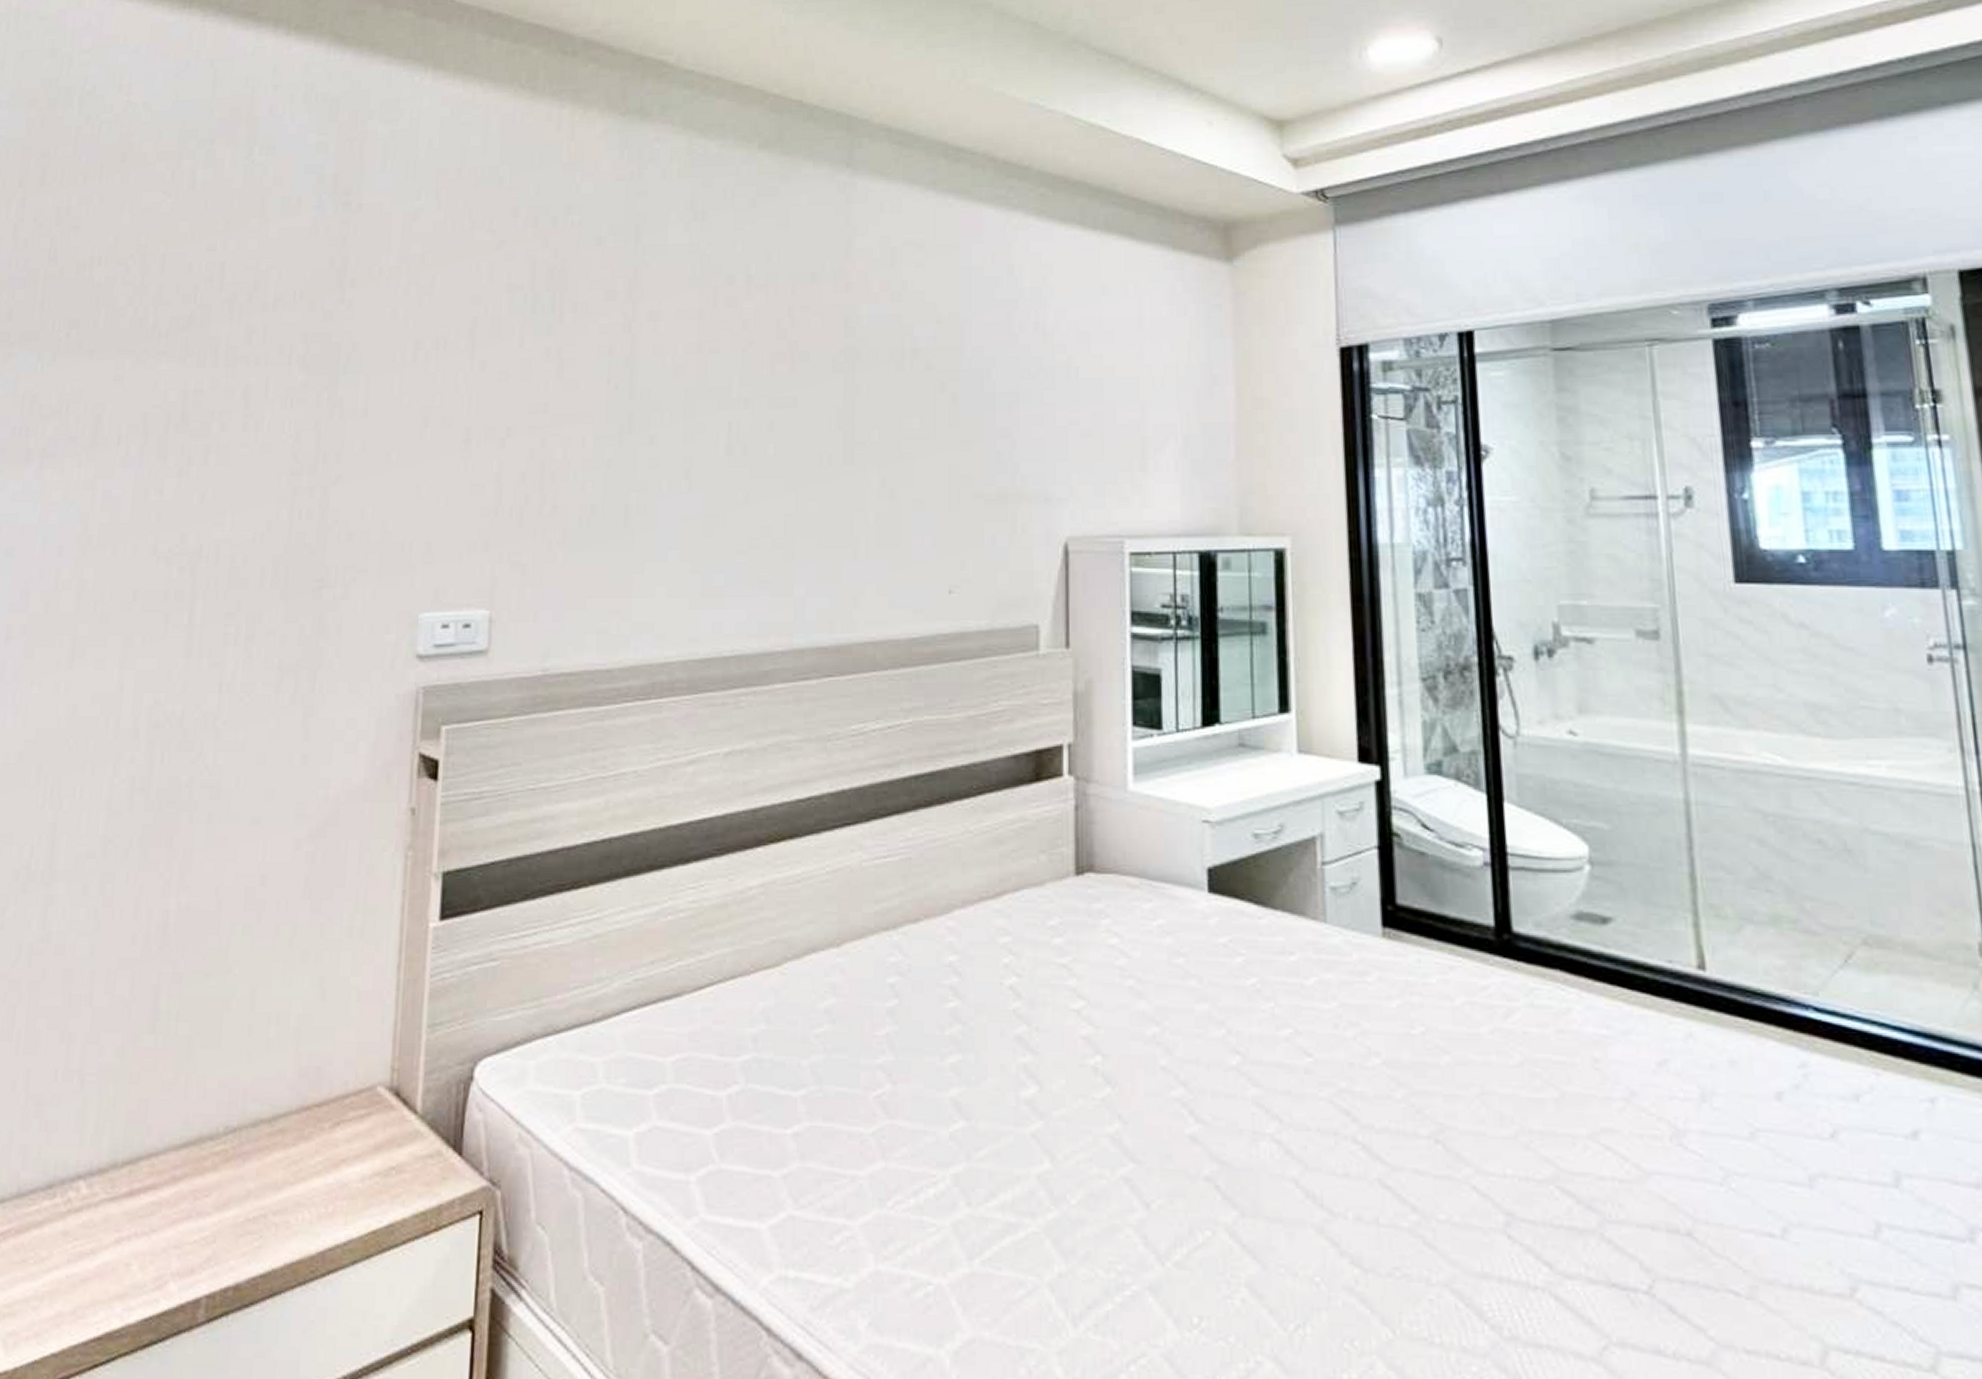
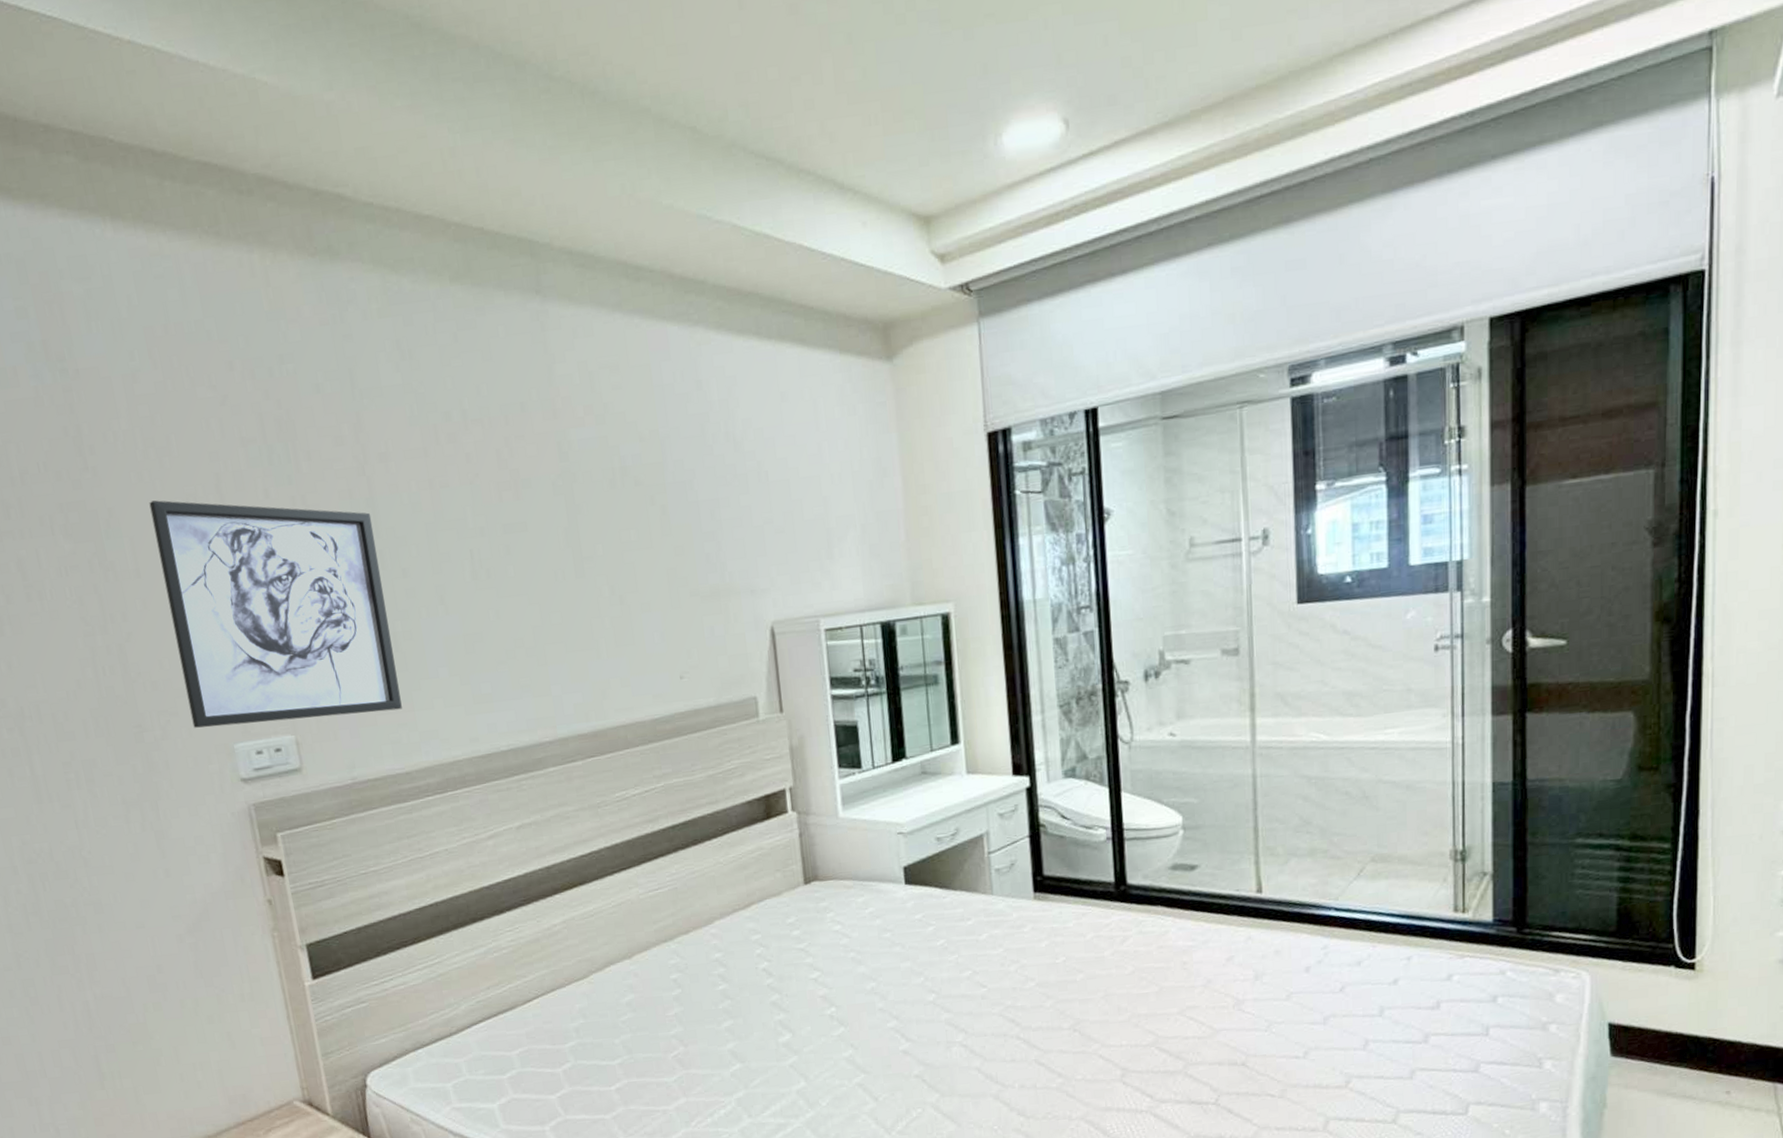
wall art: none [380,339,628,594] -> present [149,500,402,728]

